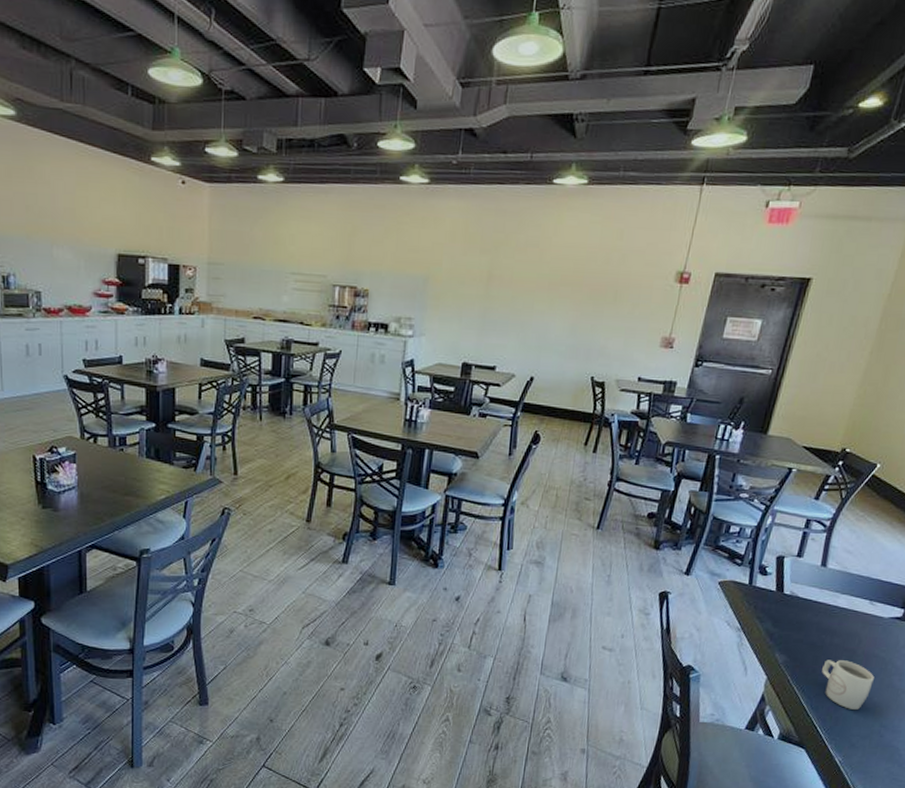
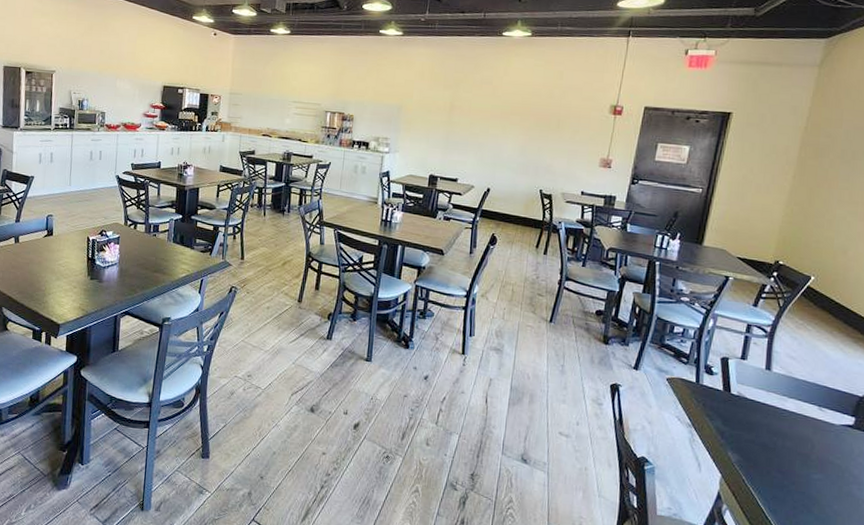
mug: present [822,660,874,710] -> none [777,462,832,517]

